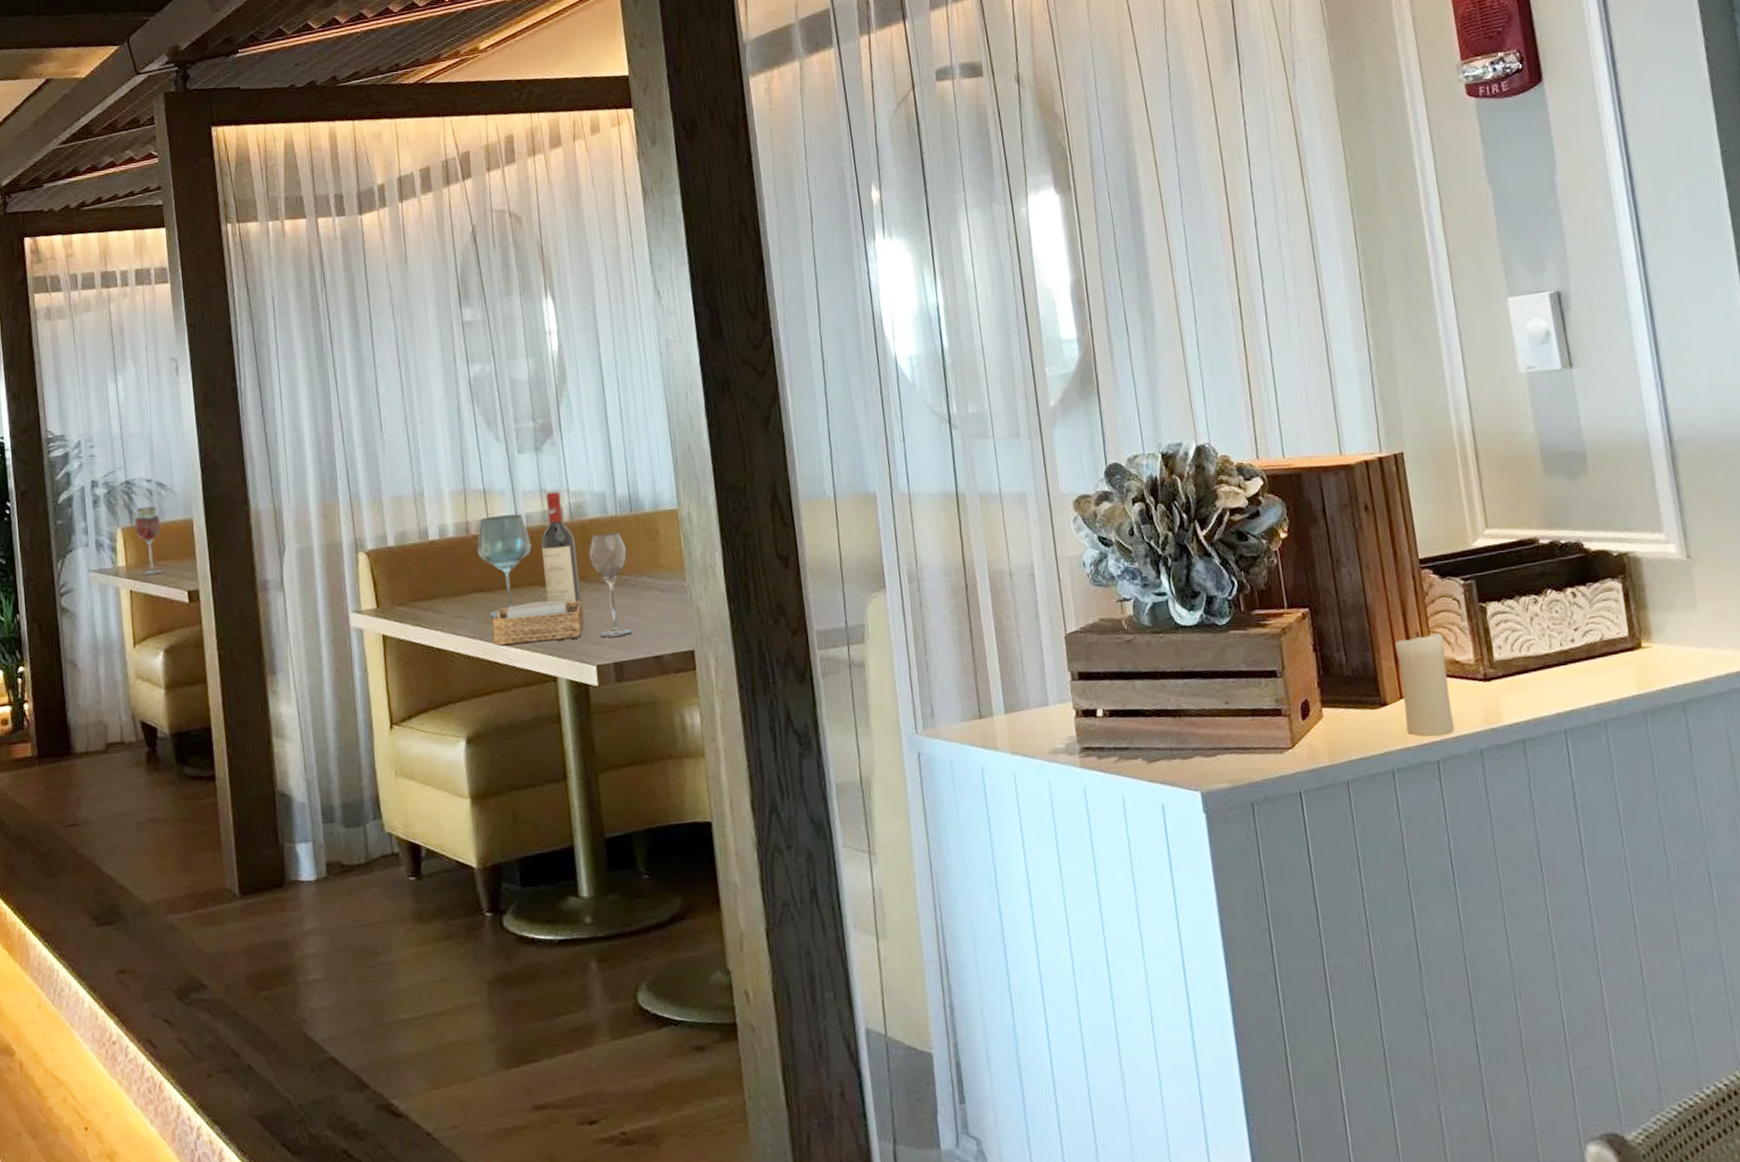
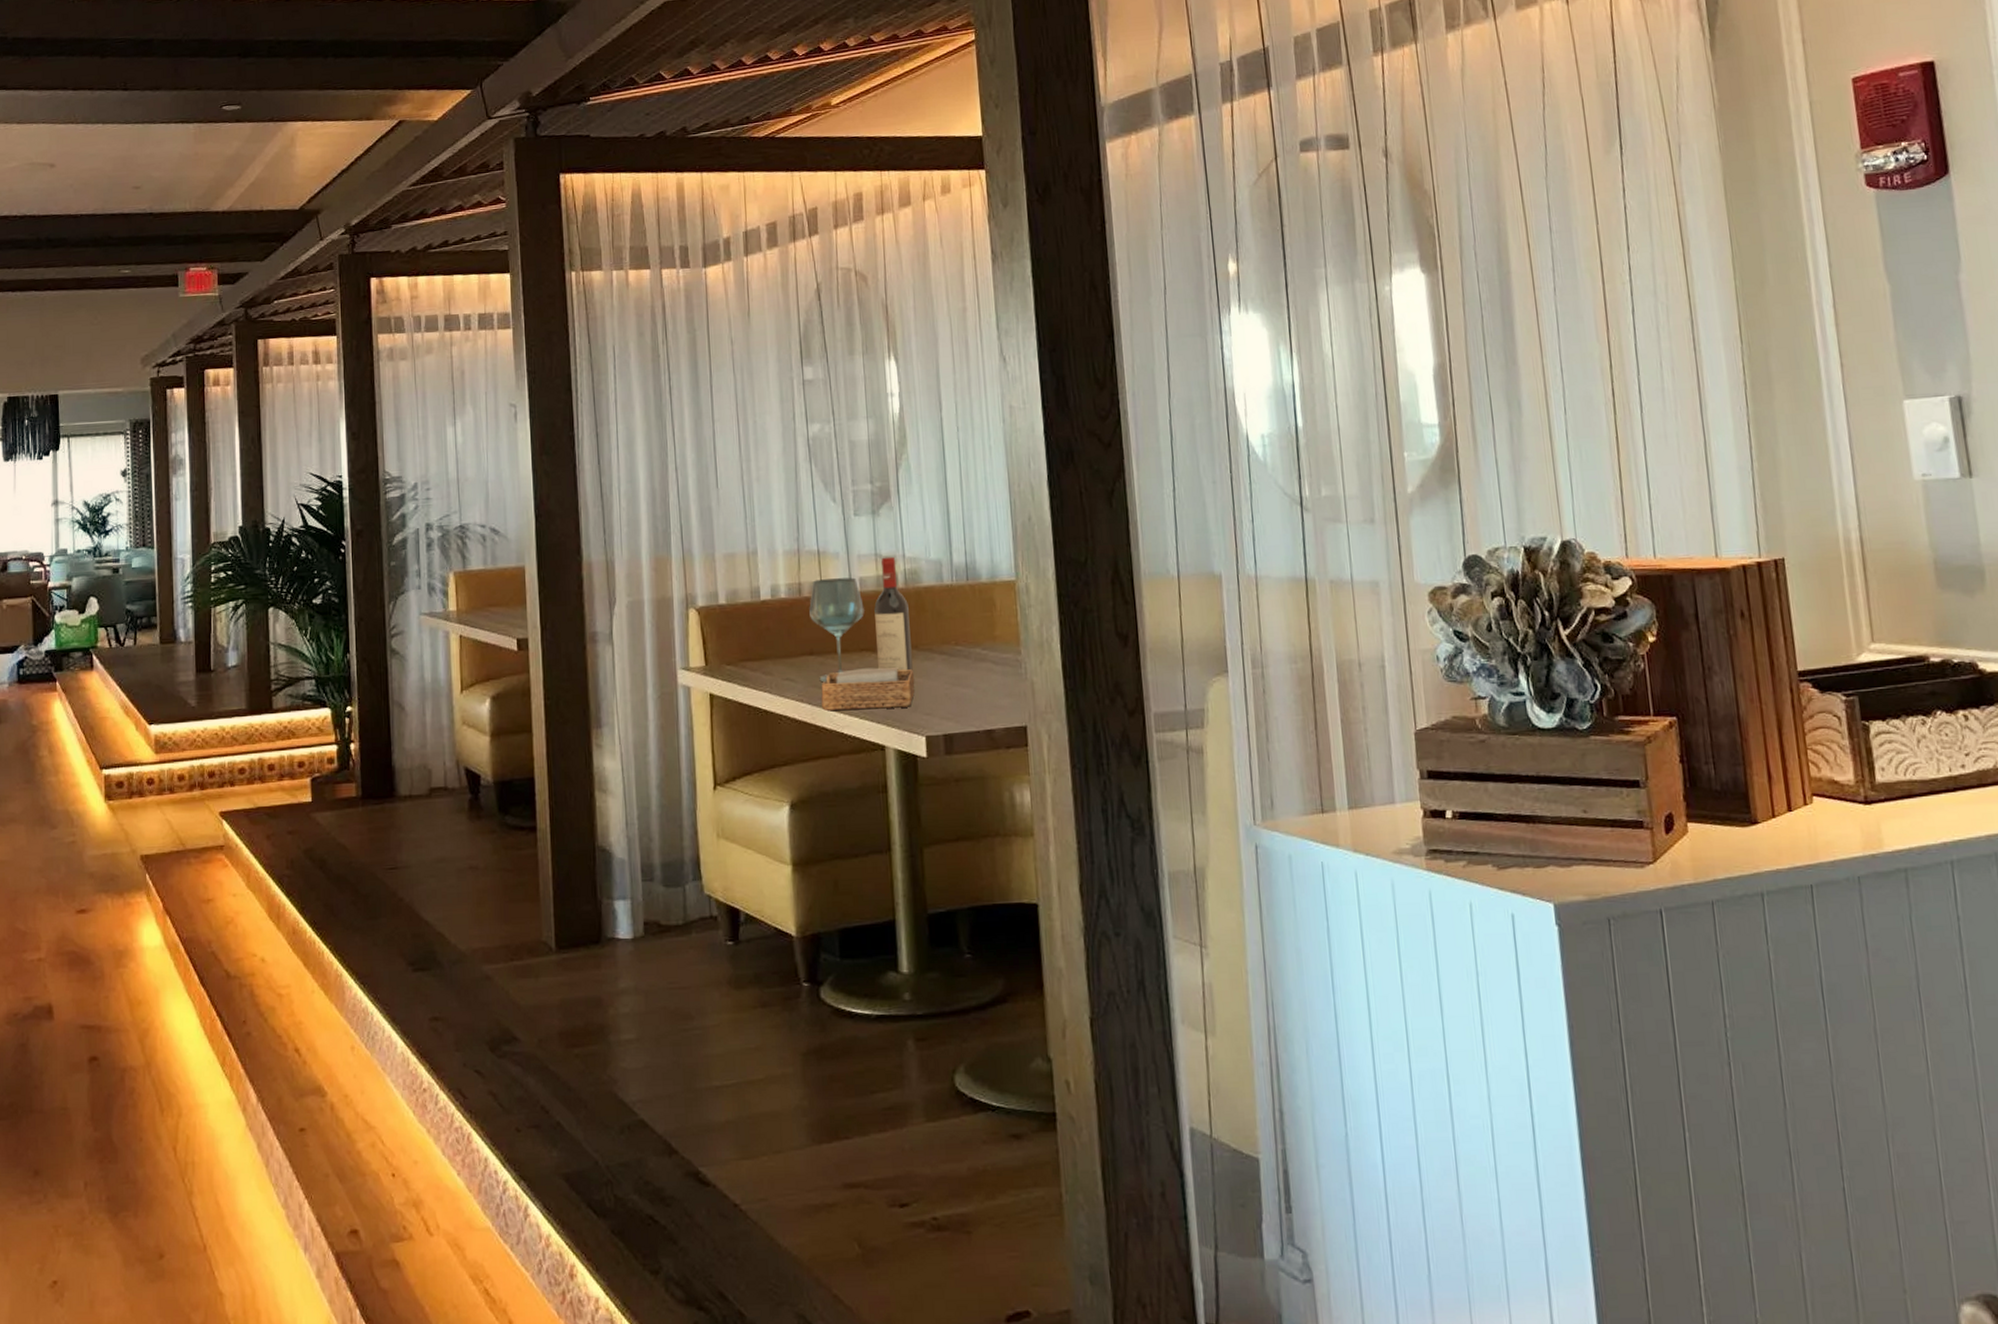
wineglass: present [134,506,163,575] -> none [467,552,494,621]
wineglass: present [589,532,633,638] -> none [922,601,964,708]
candle: present [1395,630,1455,737] -> none [1769,746,1831,860]

